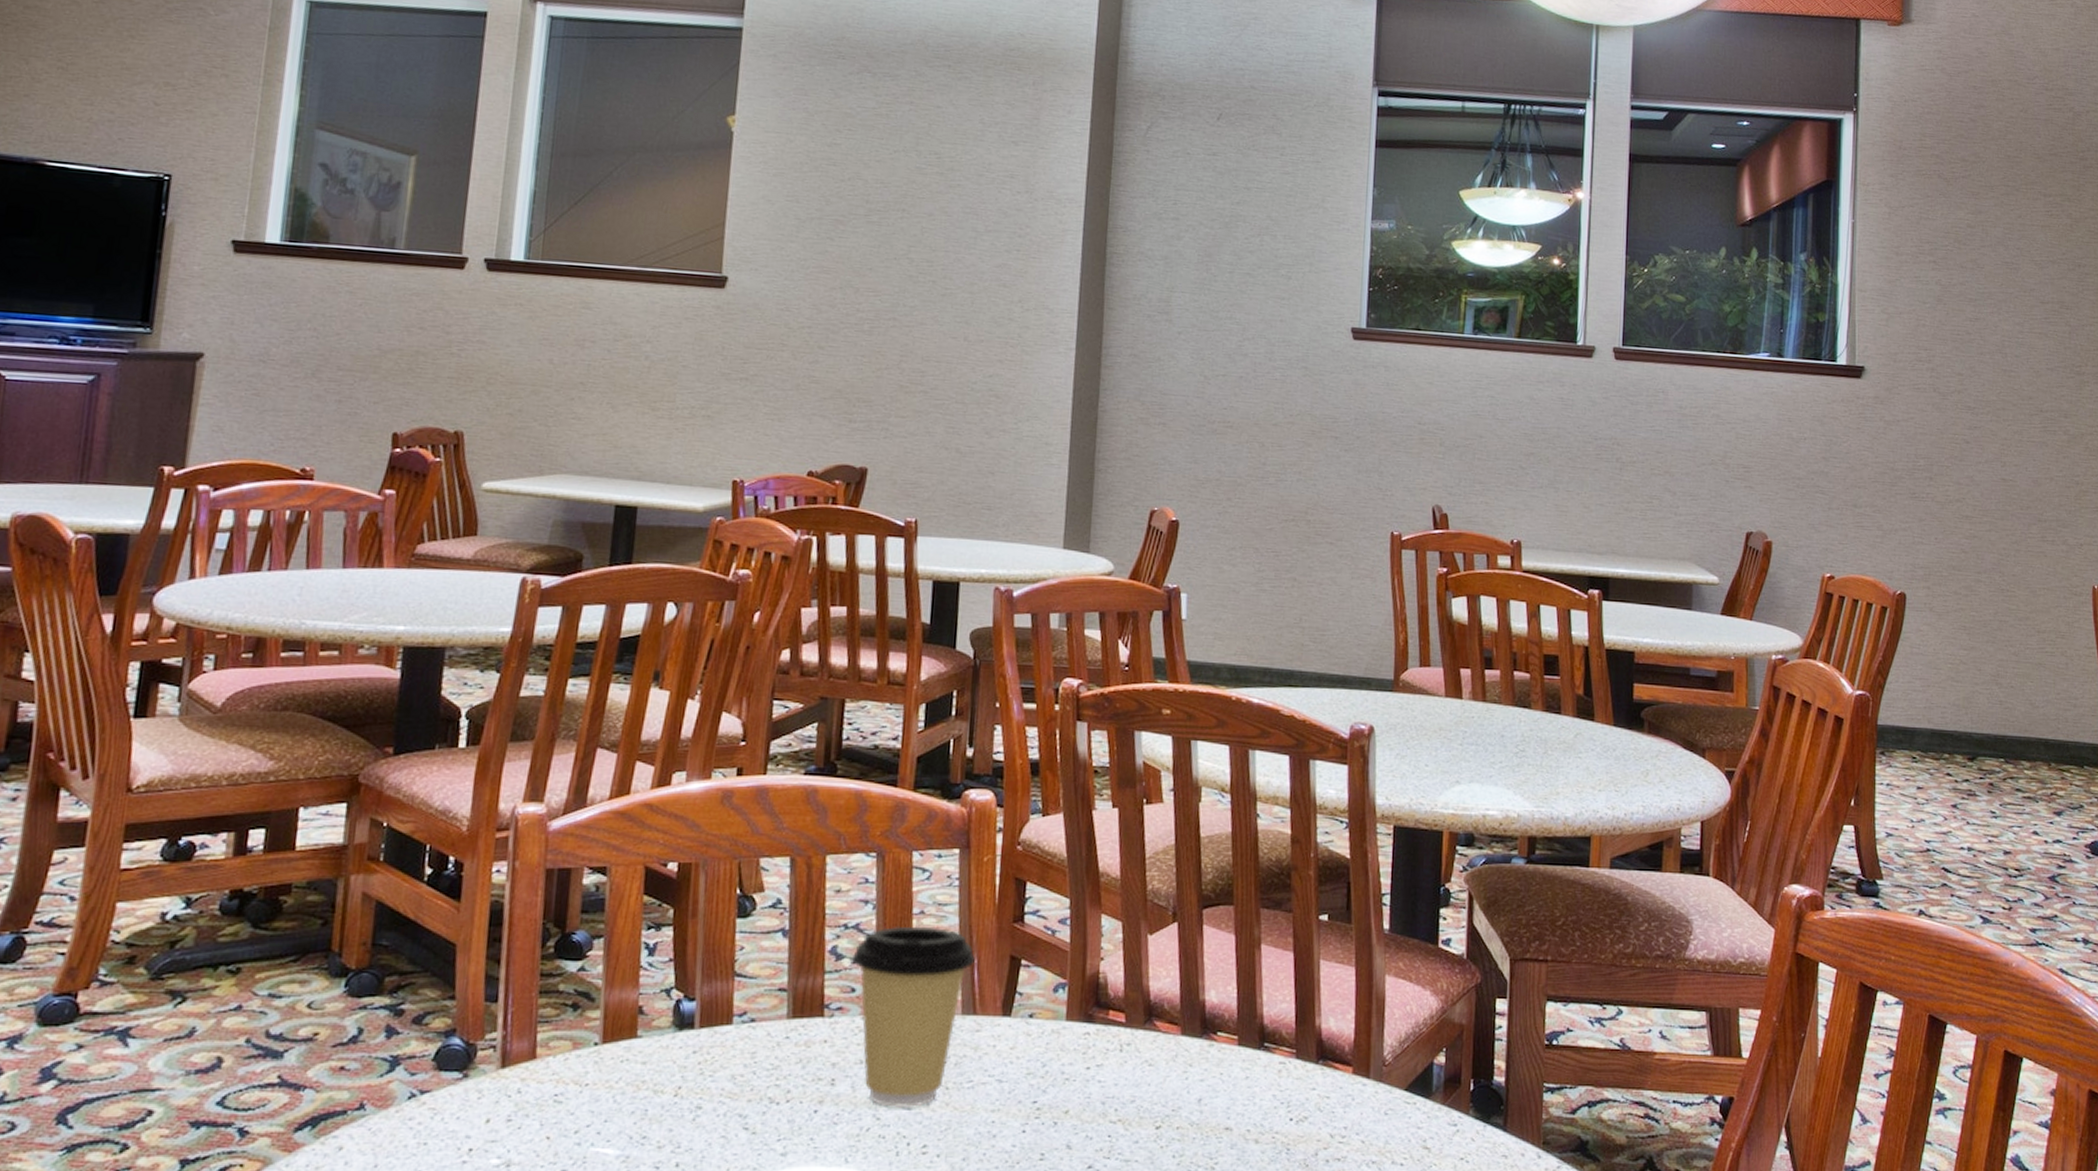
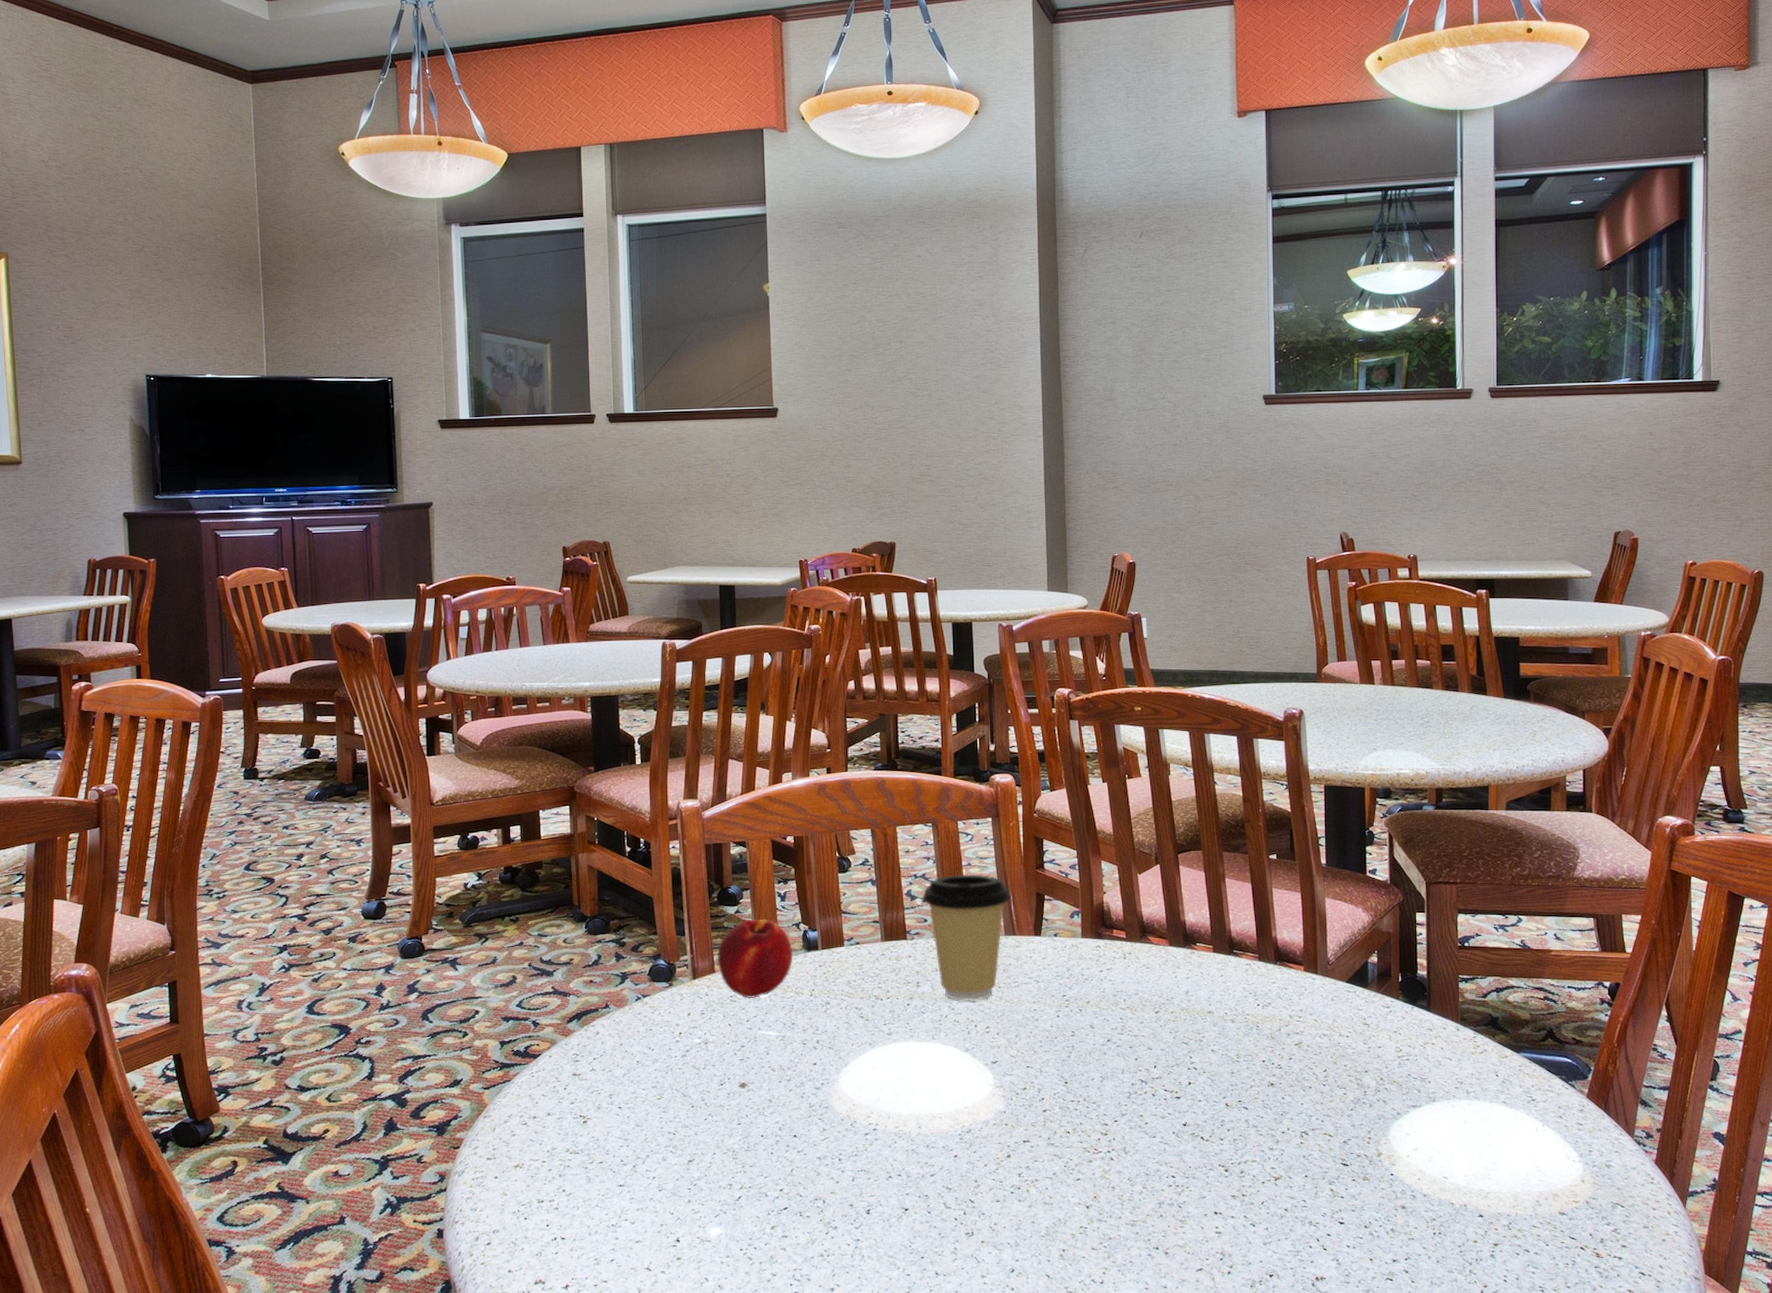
peach: none [542,980,657,1100] -> present [718,919,793,999]

